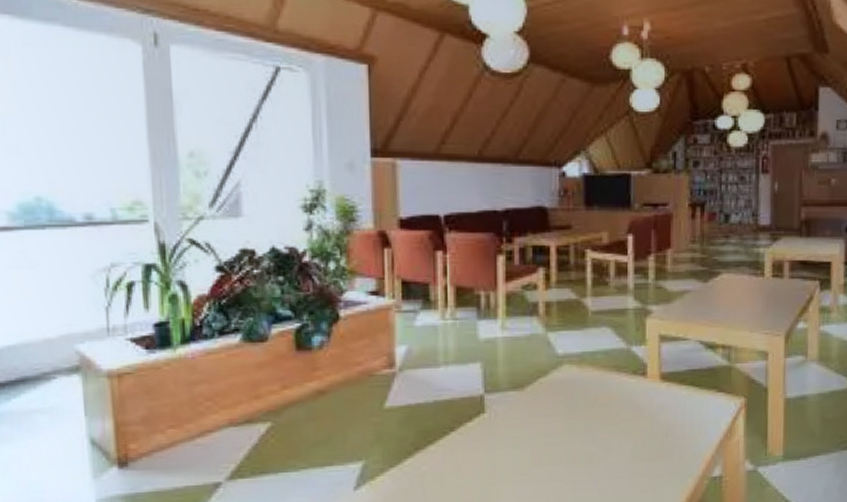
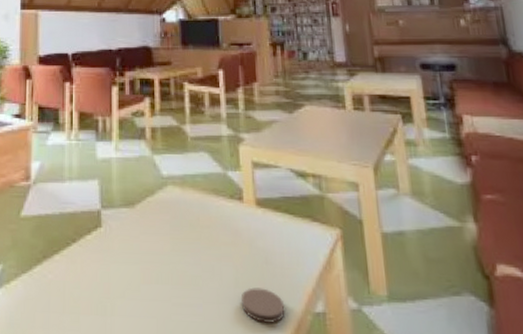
coaster: none [638,459,683,492] -> present [240,287,285,325]

